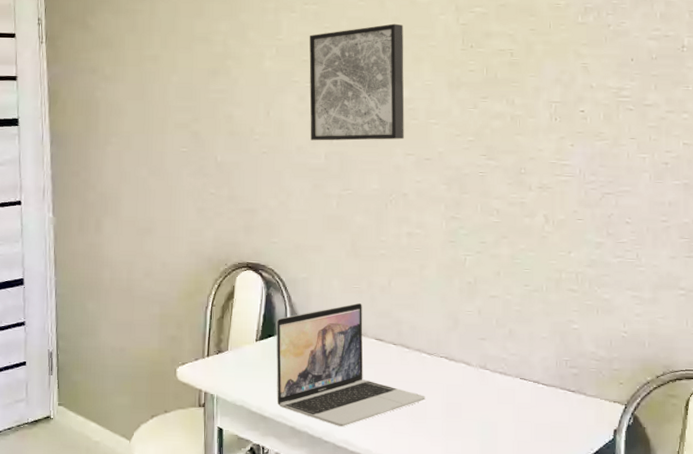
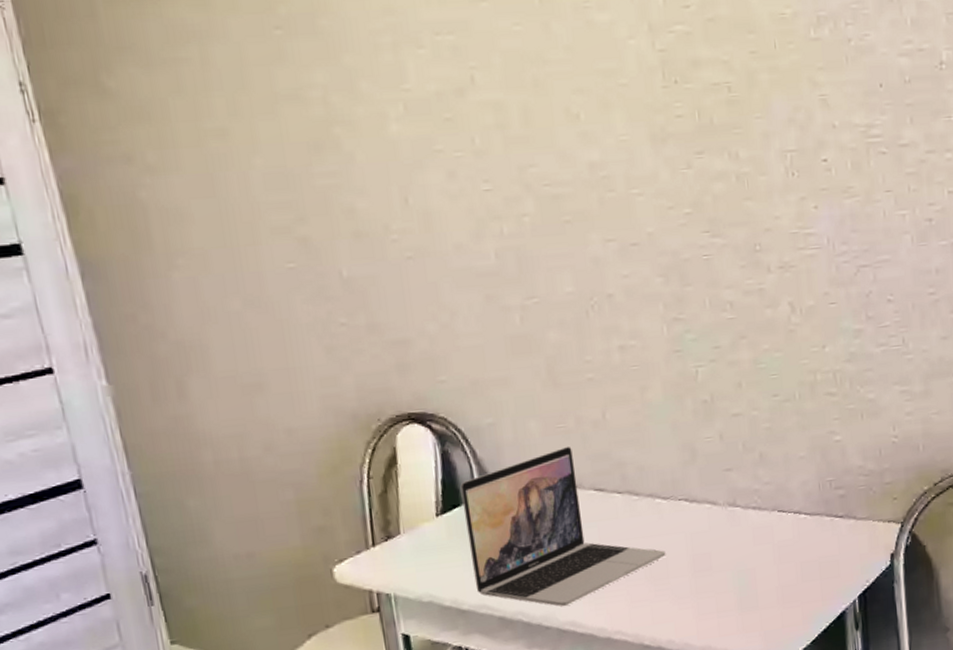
wall art: present [309,23,404,141] -> none [450,55,600,234]

